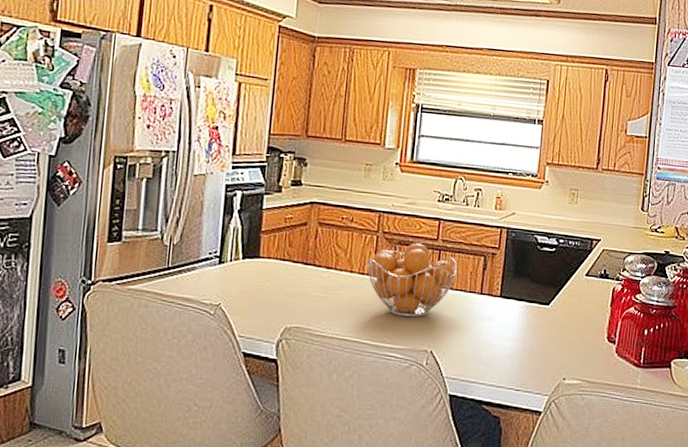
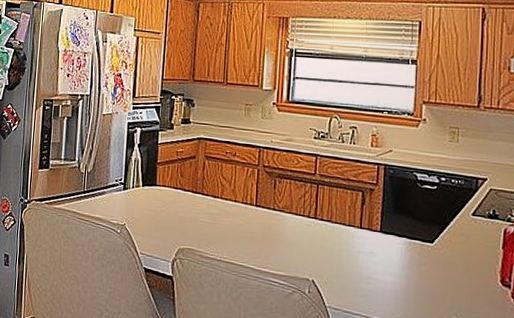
fruit basket: present [367,243,458,318] -> none [249,176,336,247]

